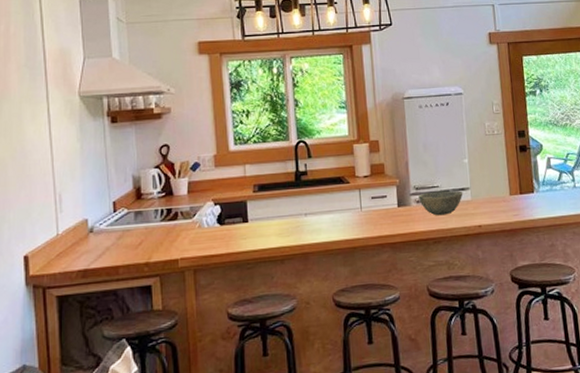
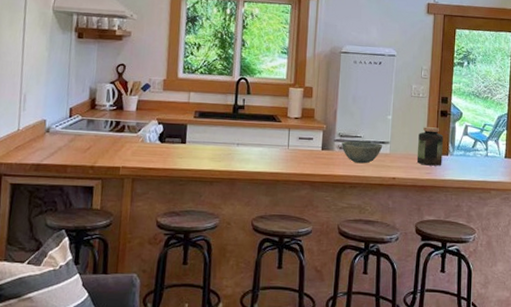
jar: none [499,164,529,207] -> present [416,127,443,166]

